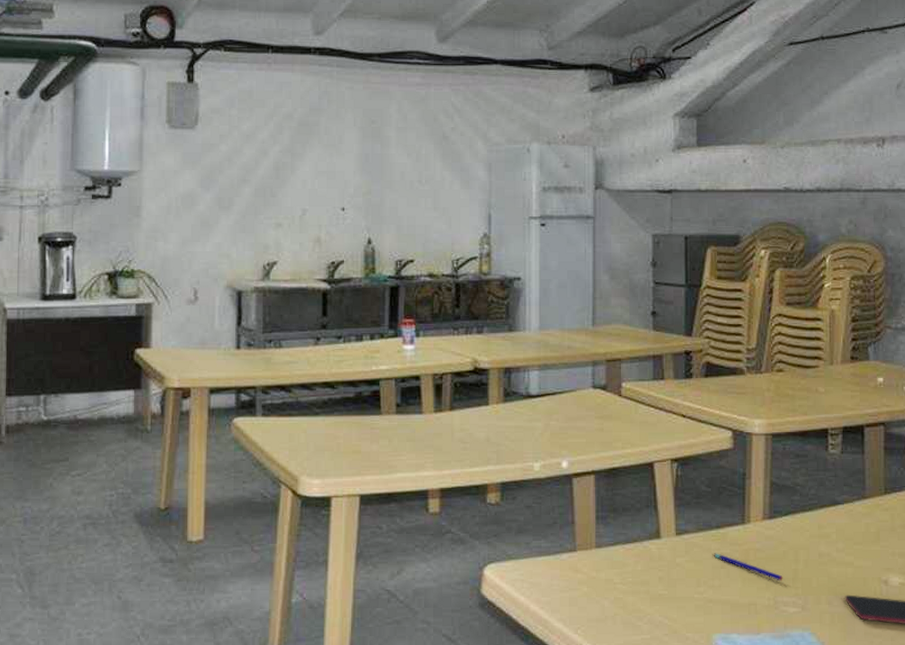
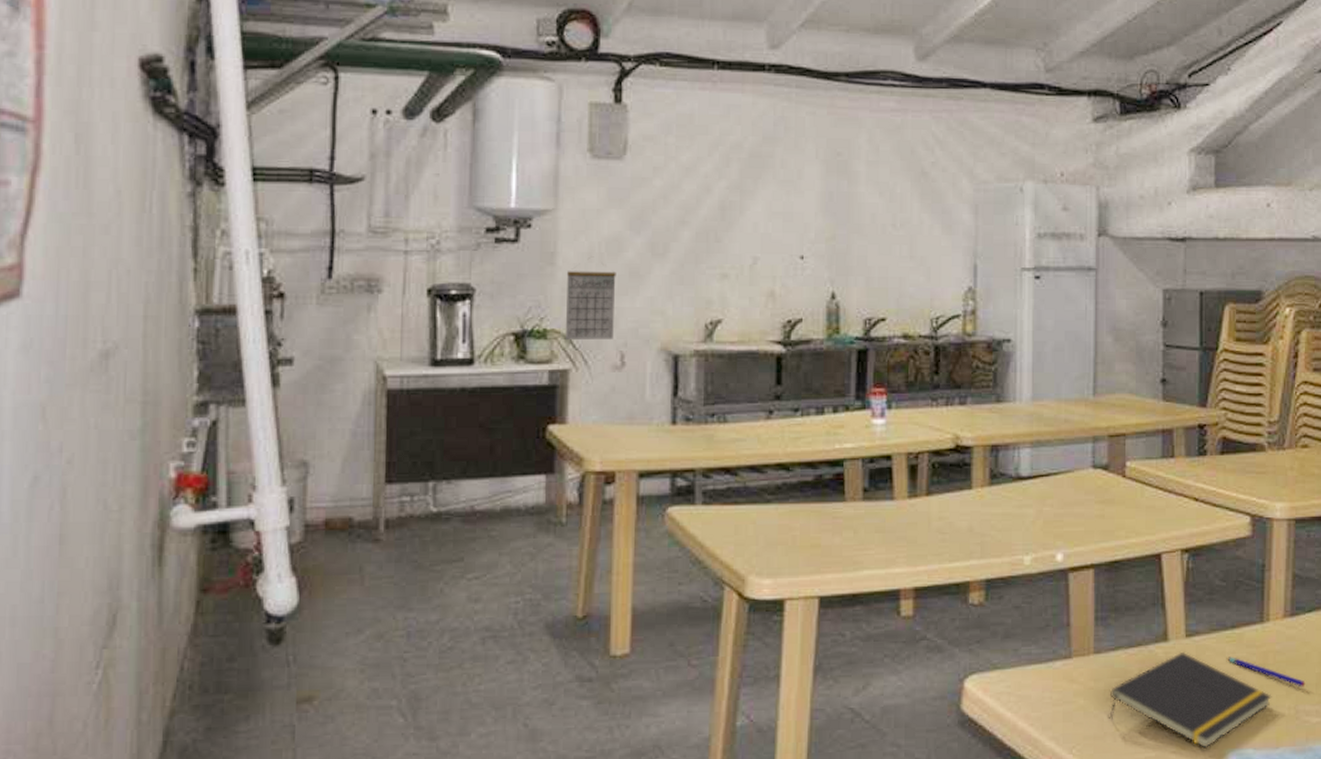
calendar: none [149,210,190,279] -> present [565,258,616,341]
notepad: none [609,547,753,632] -> present [1109,651,1272,749]

